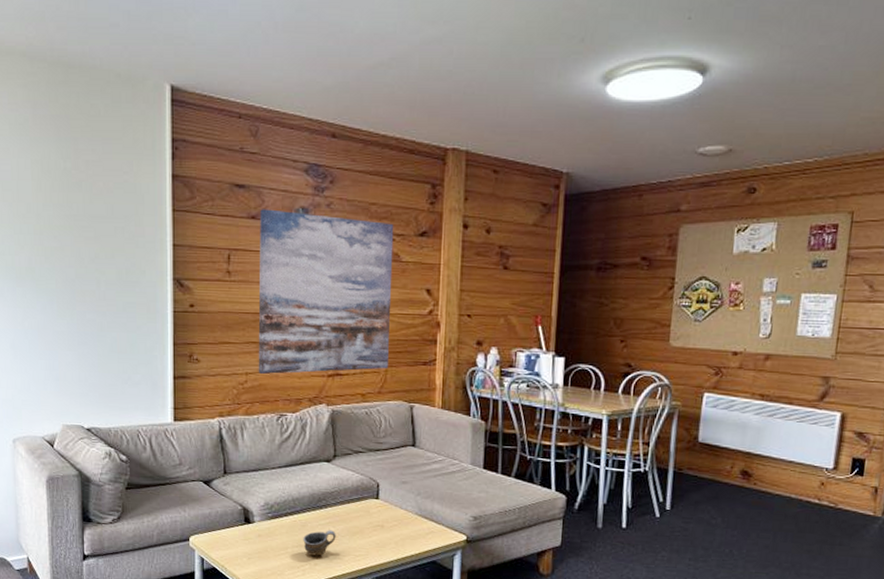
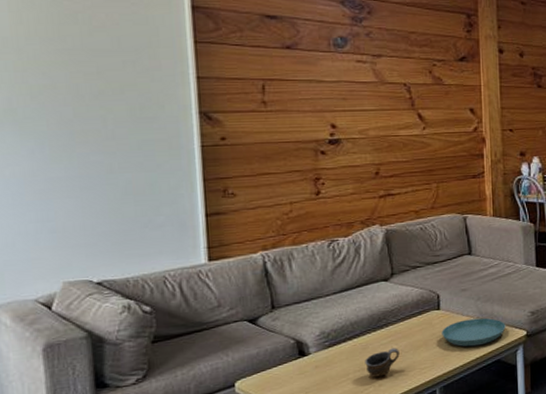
wall art: present [258,209,394,374] -> none [295,39,439,202]
saucer: none [378,513,445,543] -> present [442,318,506,347]

